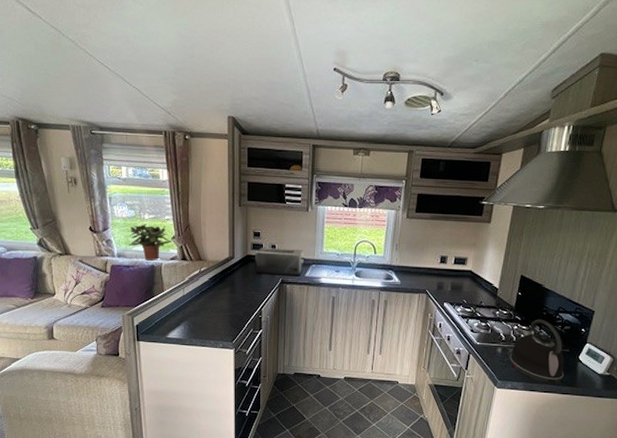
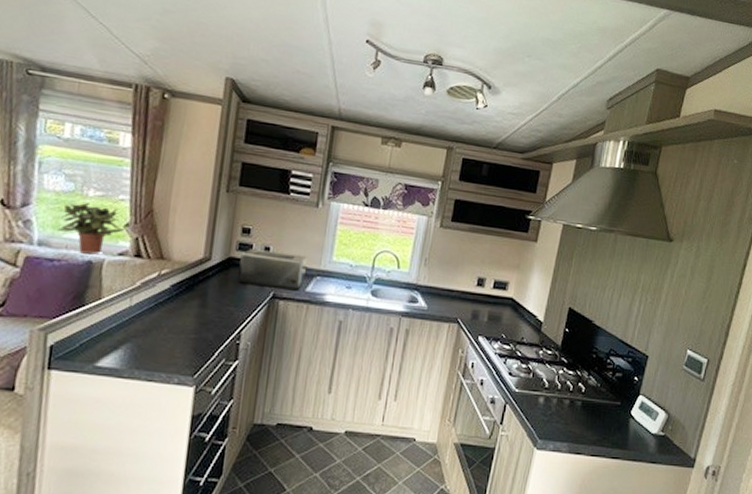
kettle: present [509,319,565,384] -> none [552,362,615,445]

